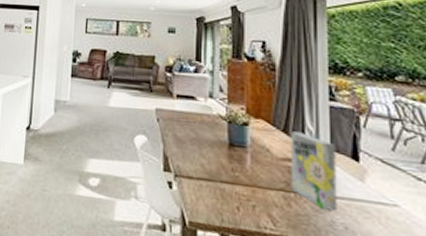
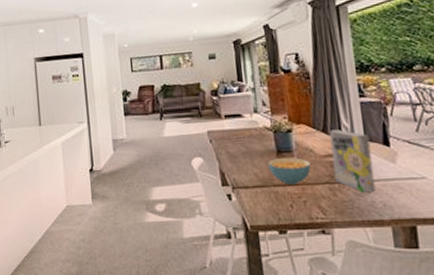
cereal bowl: none [217,152,265,185] -> present [268,157,311,185]

